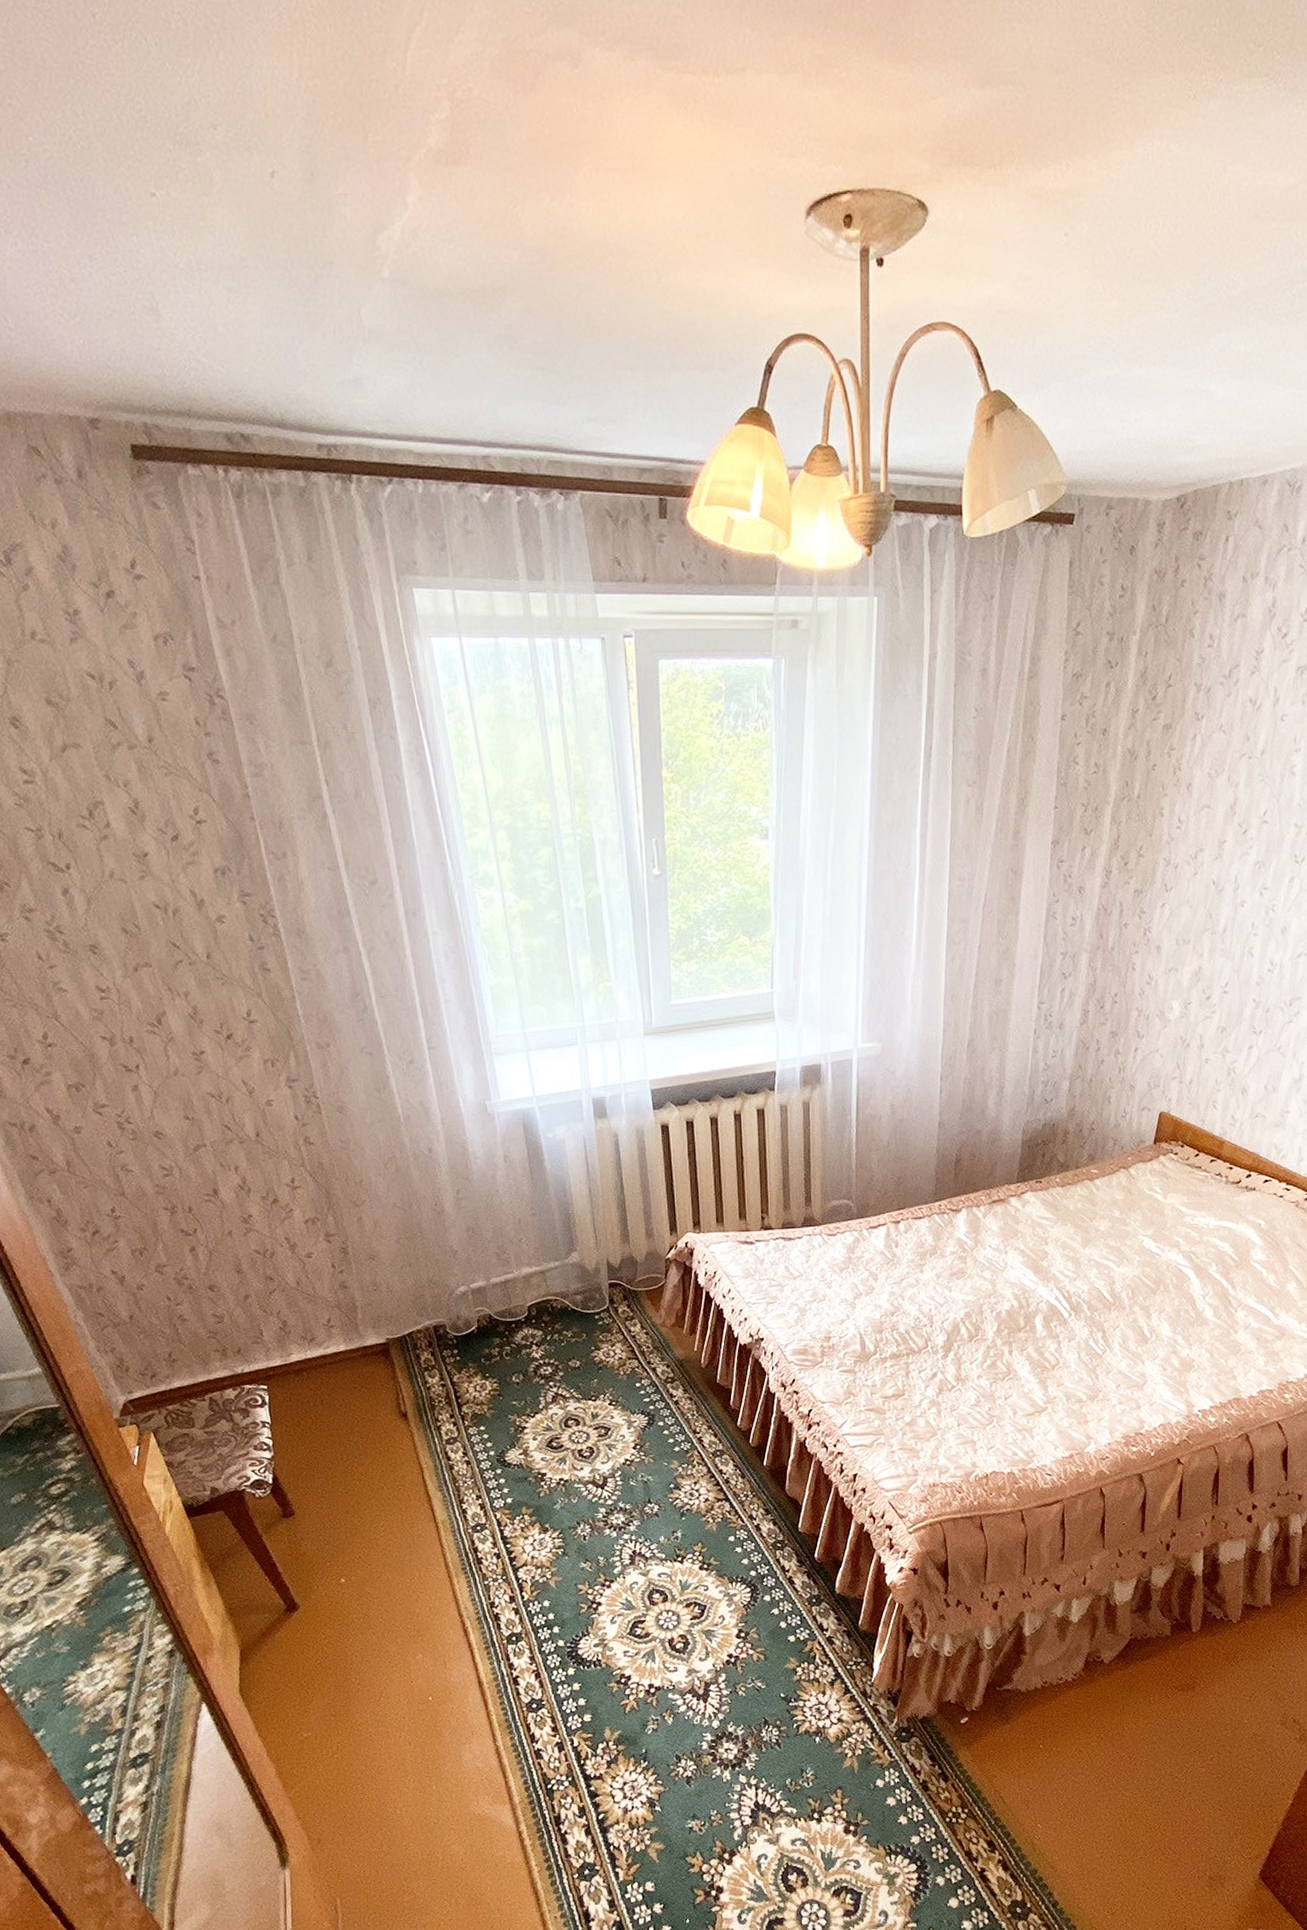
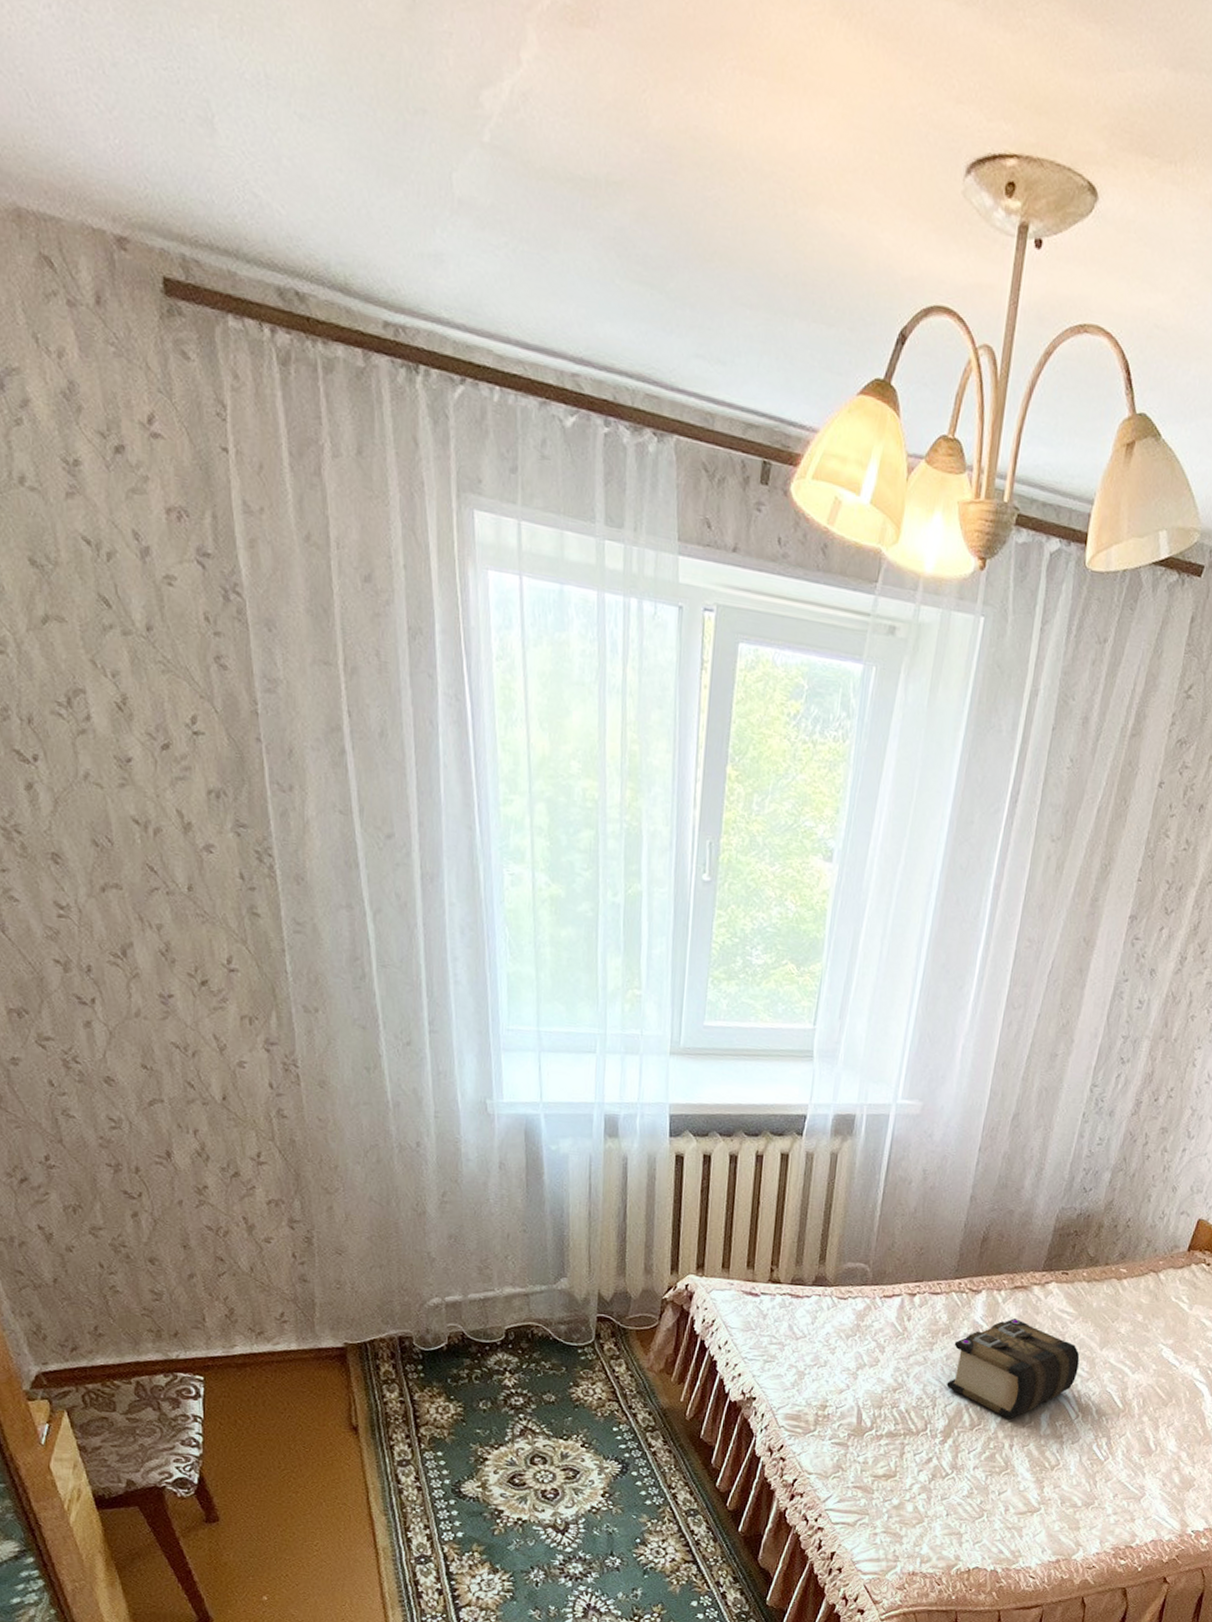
book: none [941,1231,1064,1327] -> present [946,1318,1080,1420]

